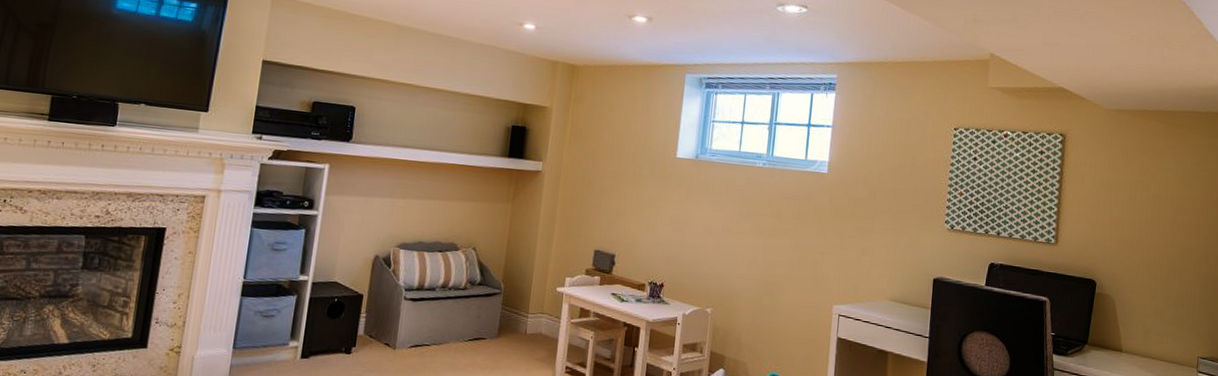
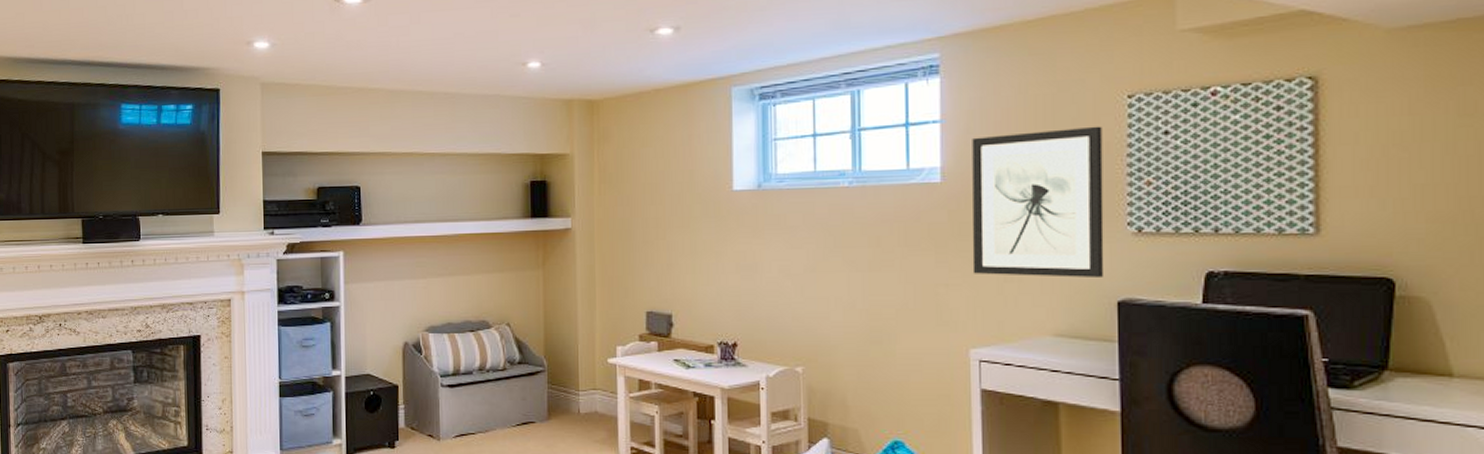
wall art: none [841,142,936,259] -> present [972,126,1105,278]

